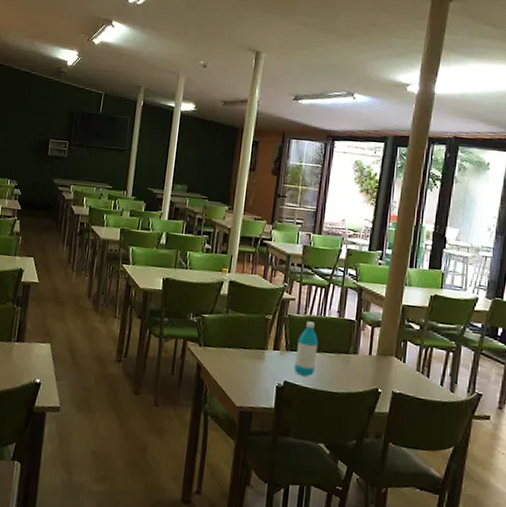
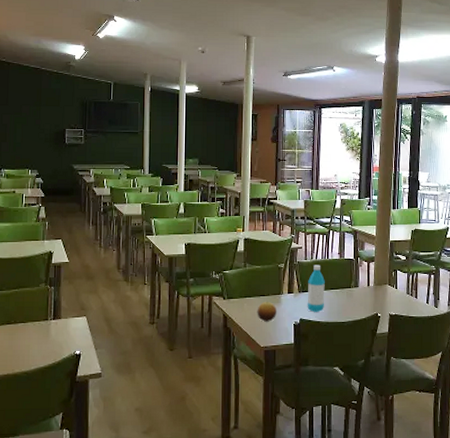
fruit: none [235,355,259,379] -> present [257,301,277,322]

